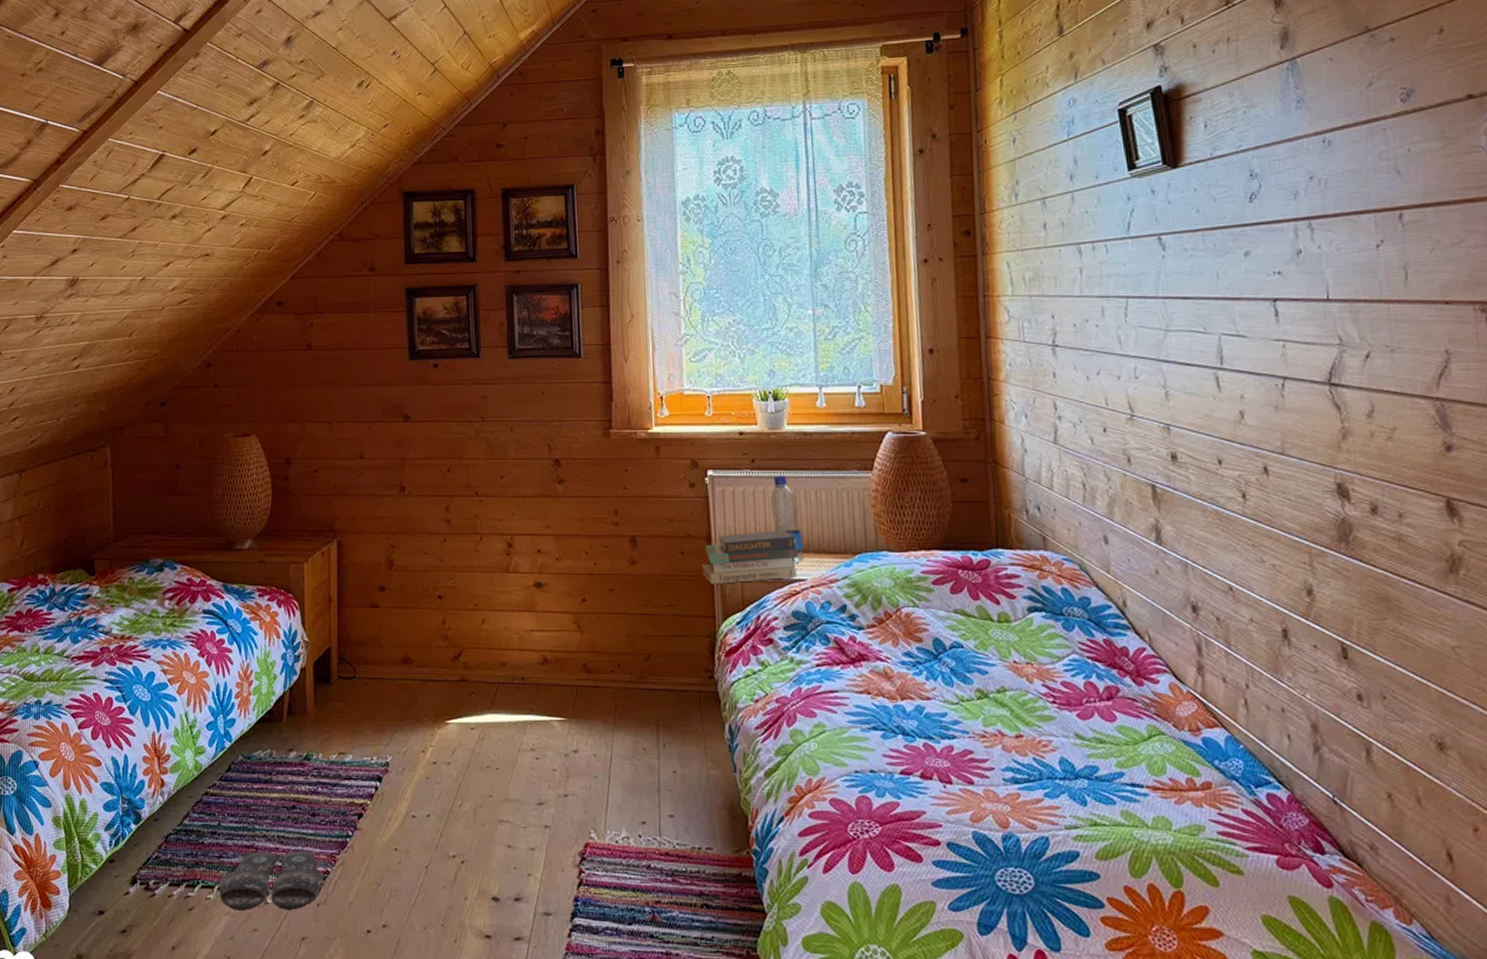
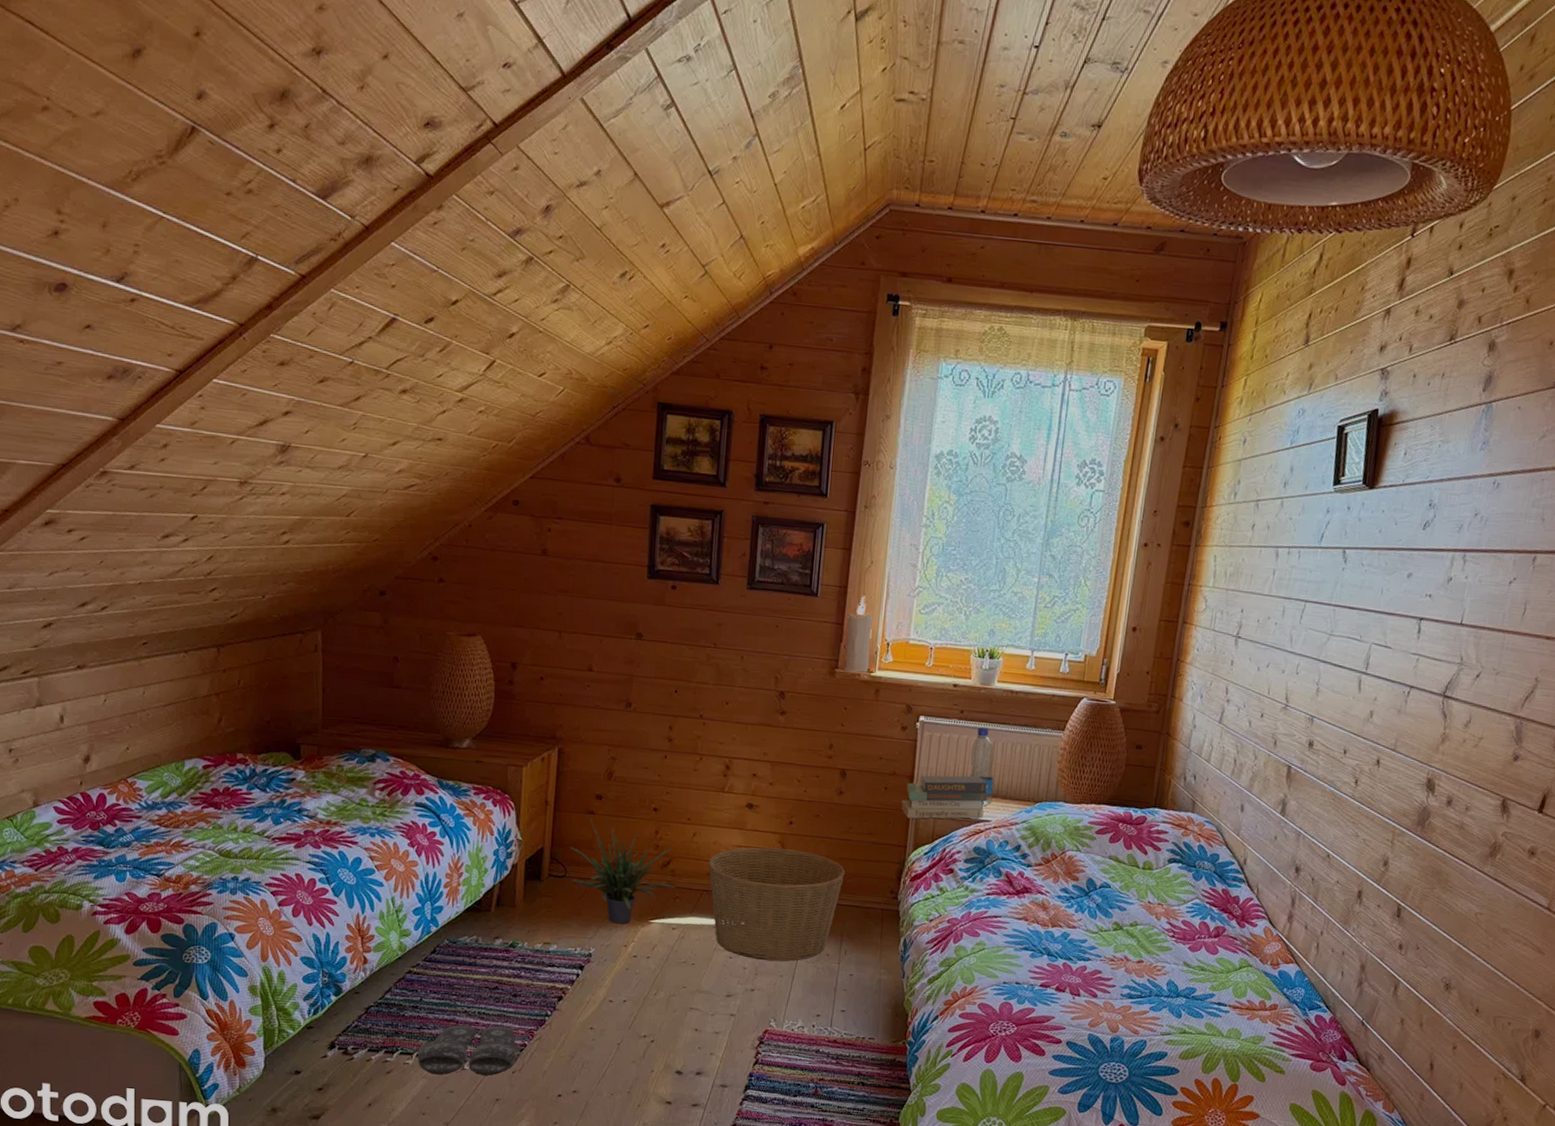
potted plant: none [356,612,470,727] -> present [569,818,676,924]
basket: none [501,630,651,761] -> present [708,847,846,962]
candle: none [615,351,644,432] -> present [843,596,873,674]

